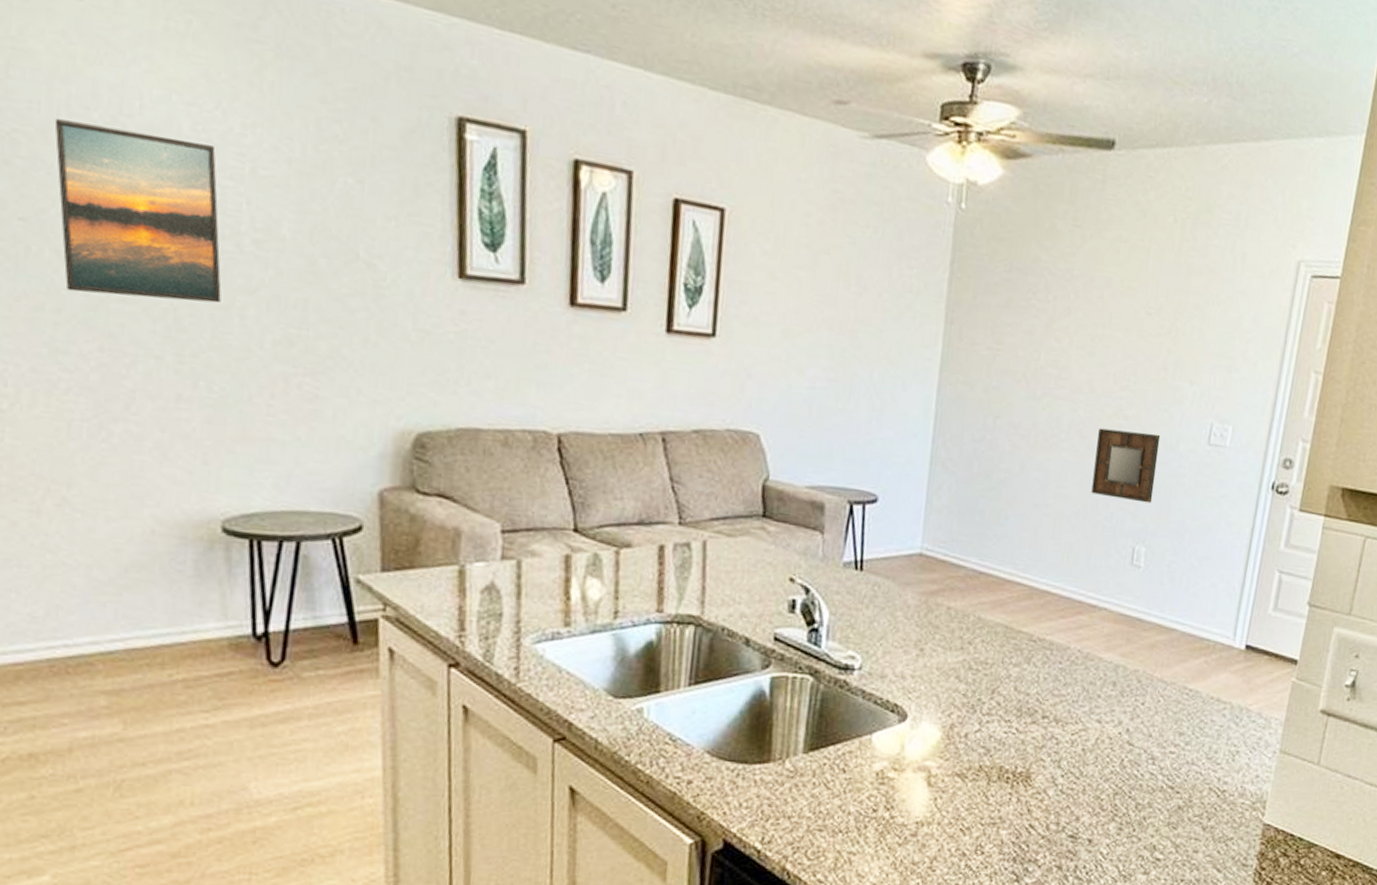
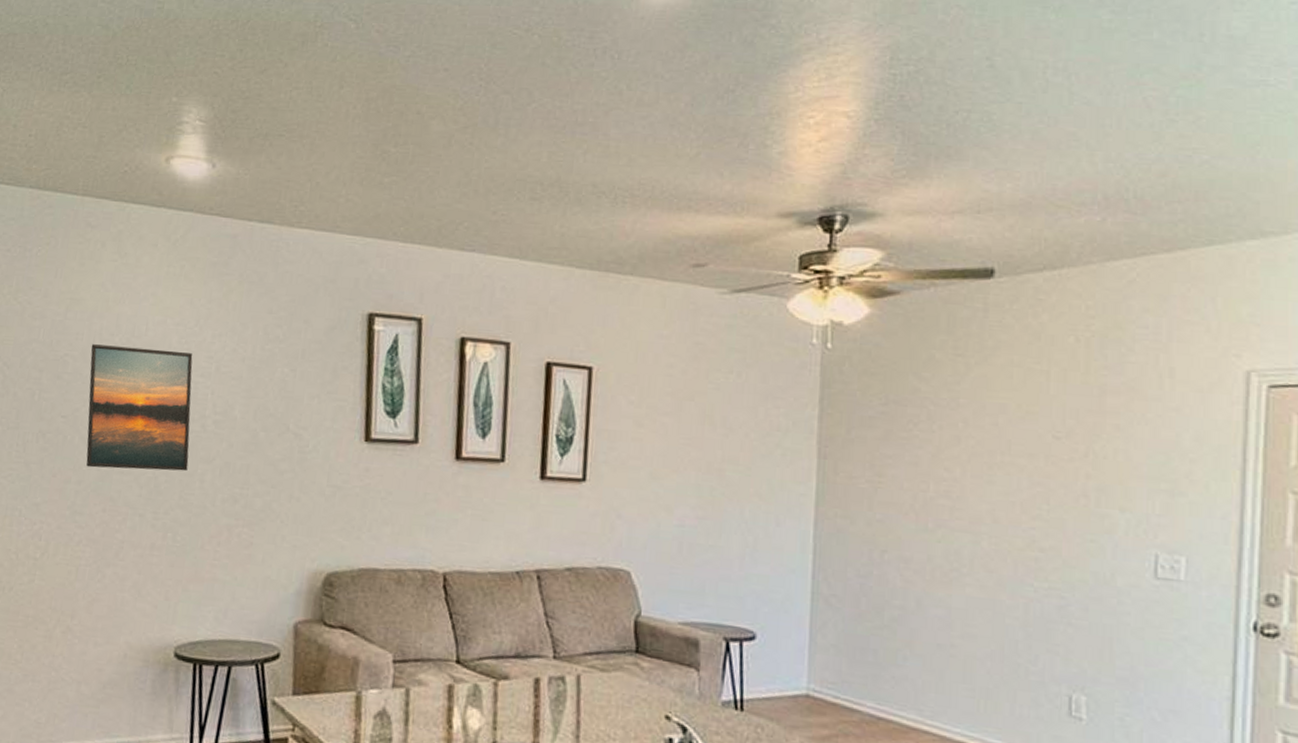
home mirror: present [1091,428,1161,503] -> none [1007,561,1090,645]

